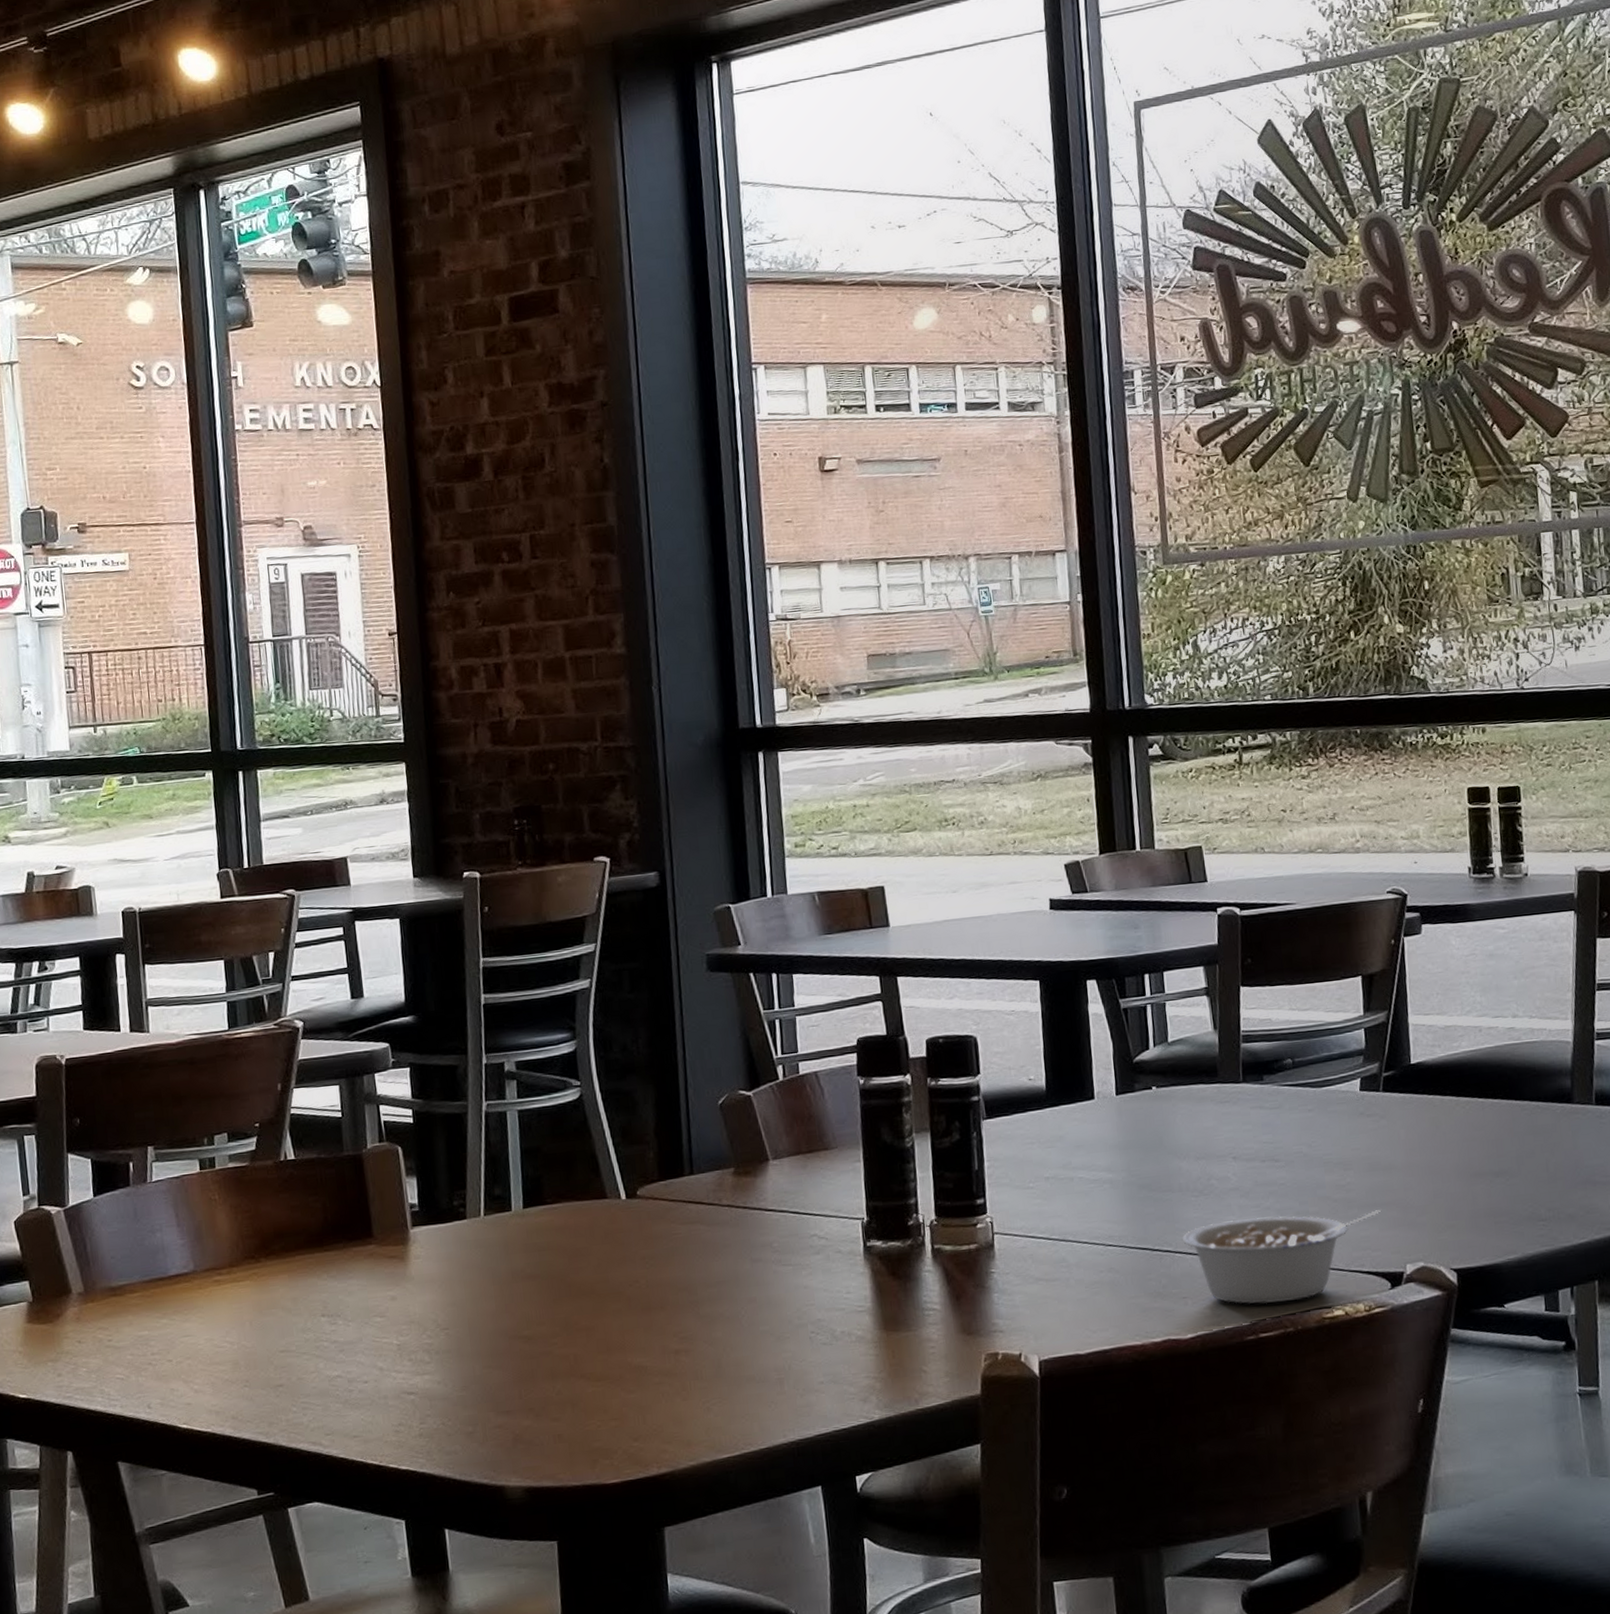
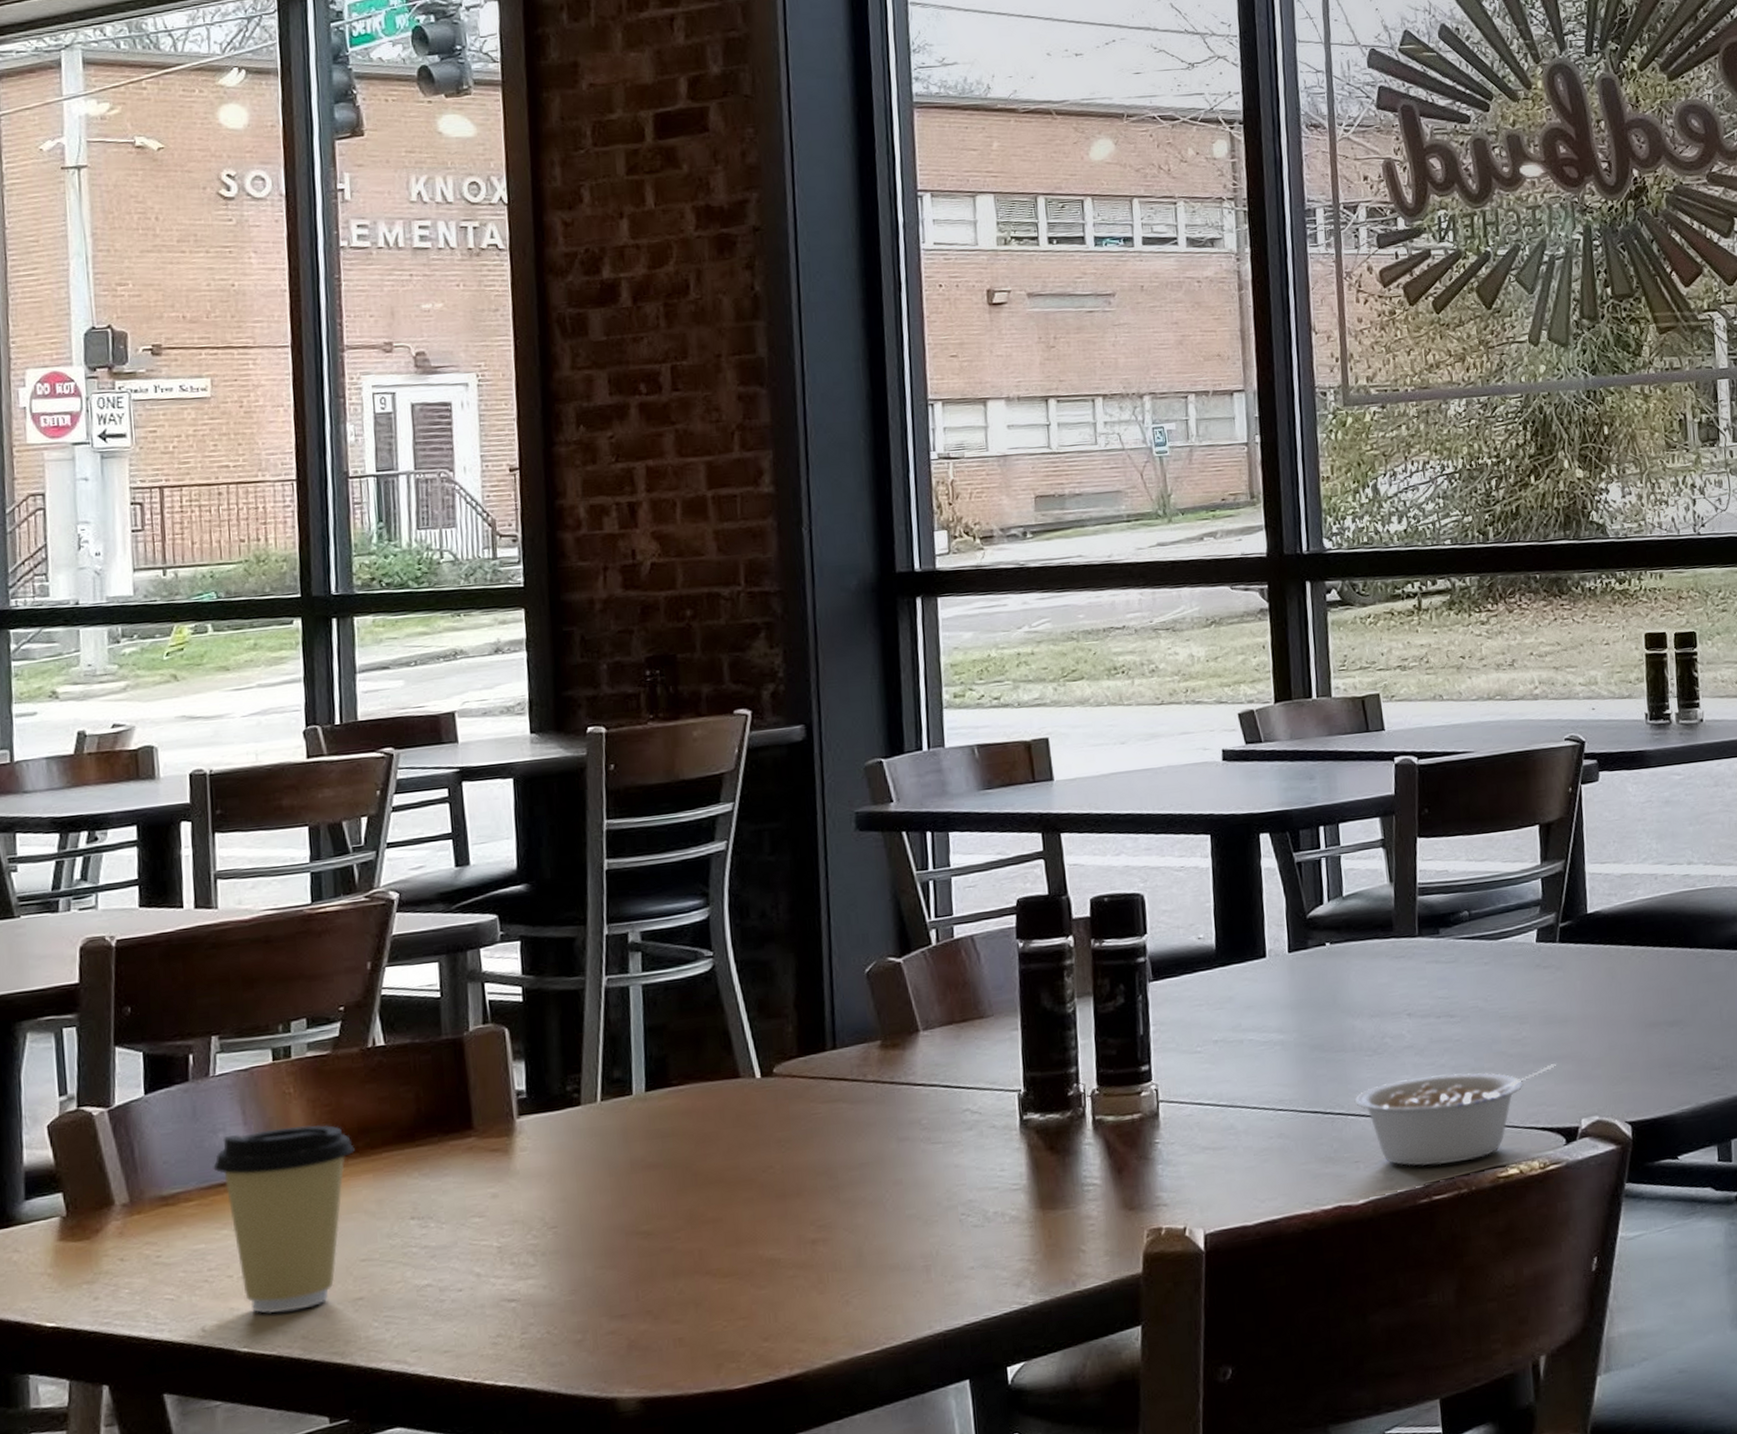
coffee cup: none [153,1228,272,1395] -> present [213,1124,355,1313]

